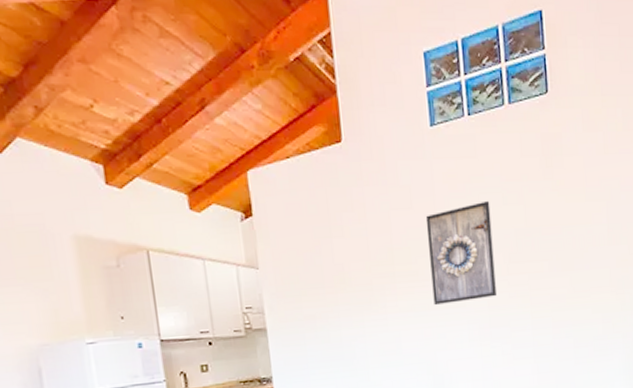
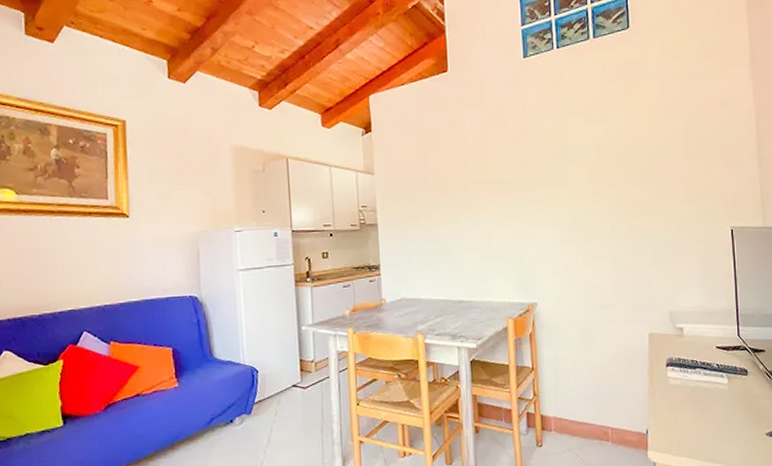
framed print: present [425,200,498,306] -> none [517,119,580,209]

